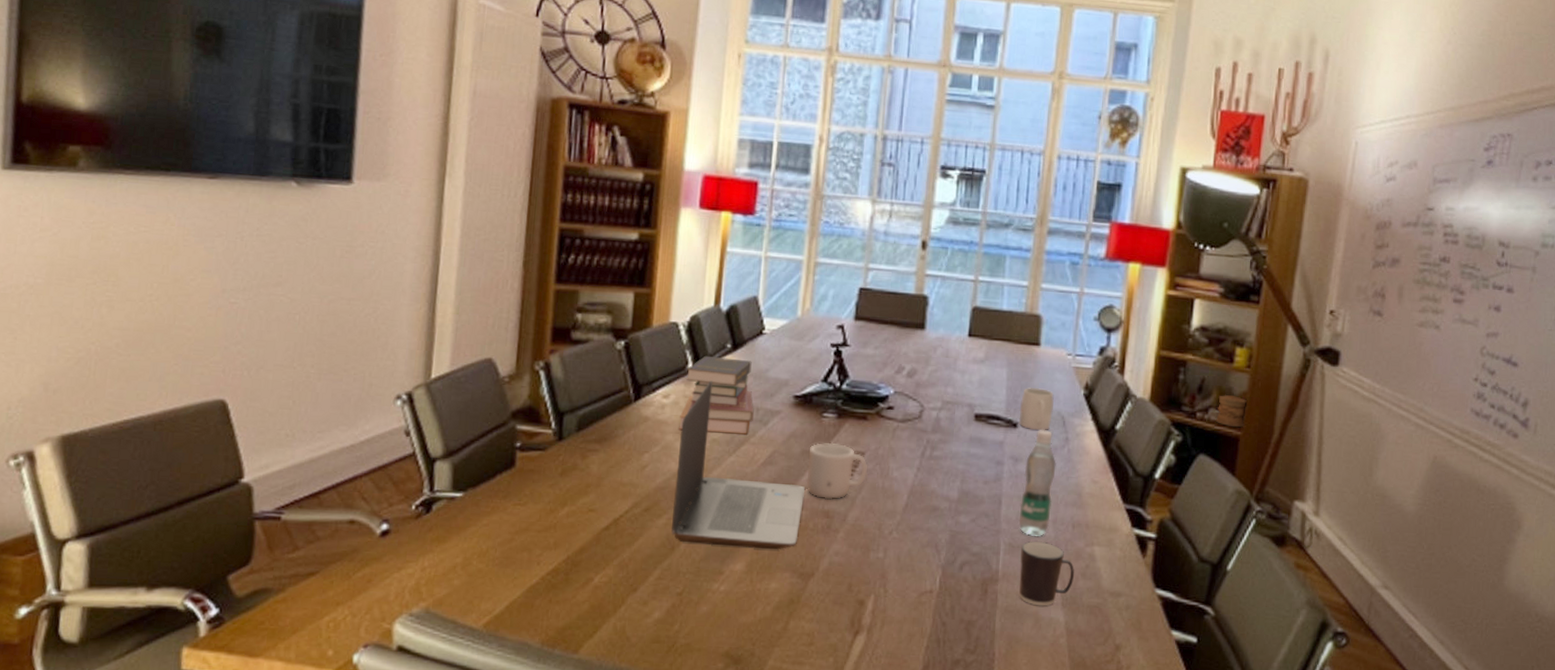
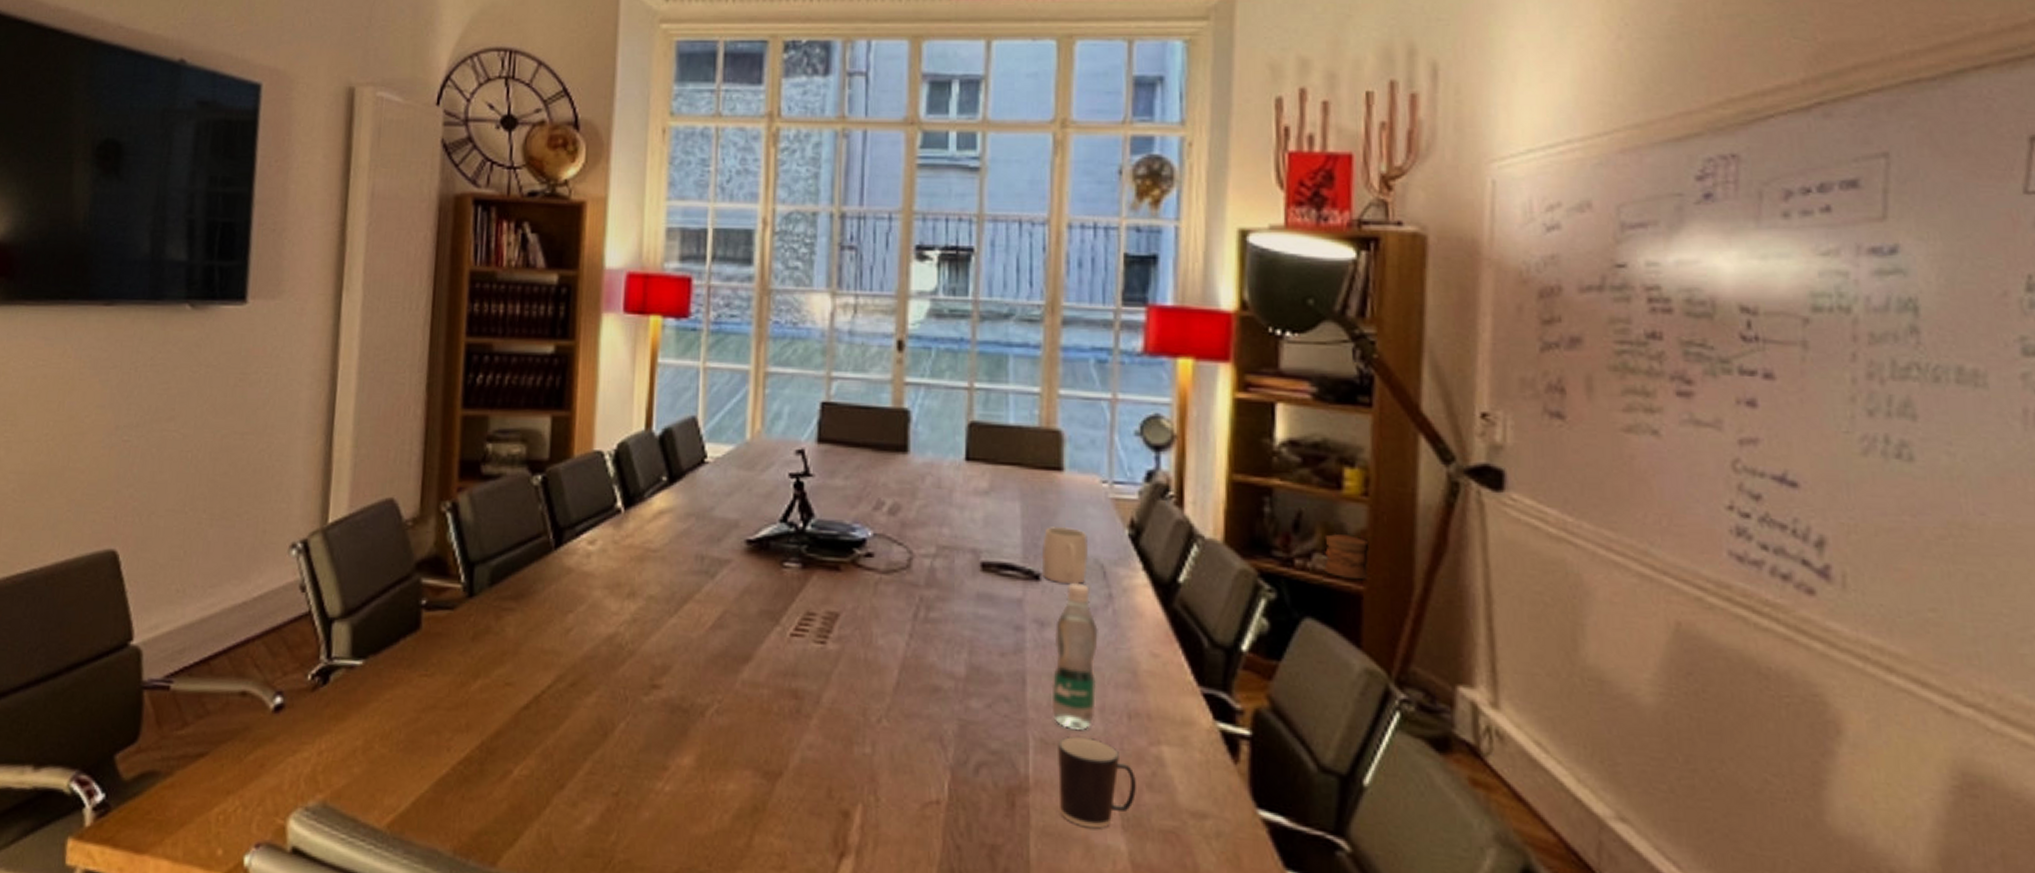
laptop computer: present [671,380,806,550] -> none [603,522,767,740]
books: present [679,355,754,435] -> none [608,491,698,590]
mug: present [806,442,868,500] -> none [767,600,845,675]

